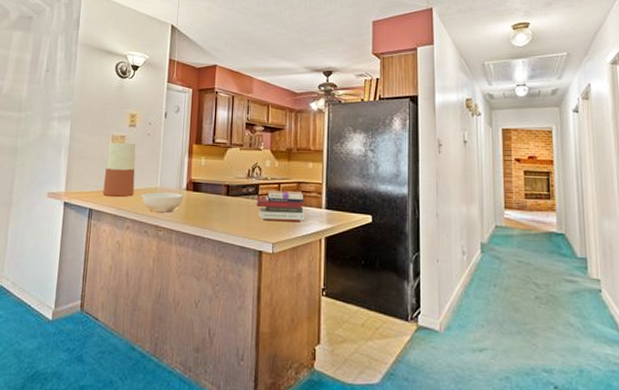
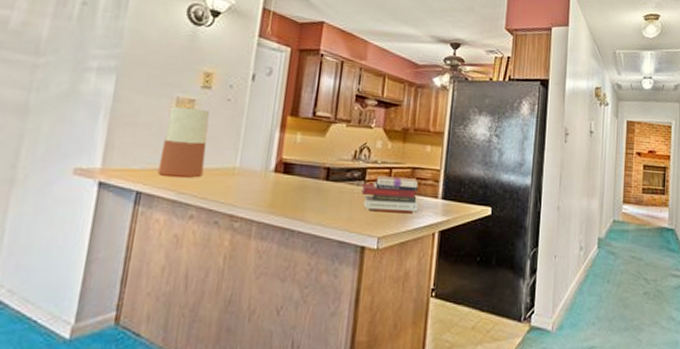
bowl: present [141,192,184,213] -> none [212,172,271,199]

